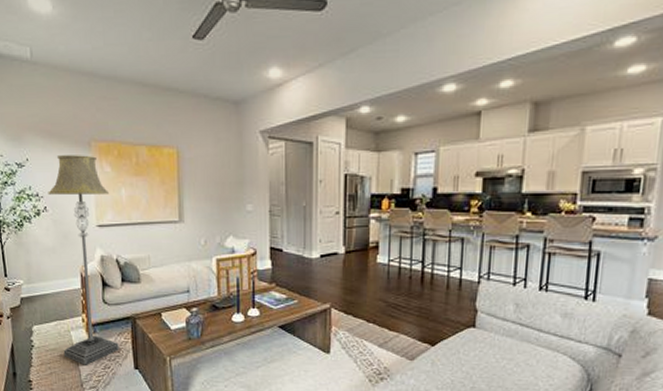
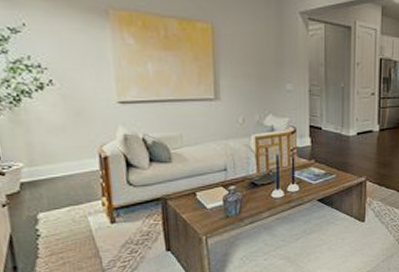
floor lamp: present [48,155,119,365] -> none [53,22,148,252]

